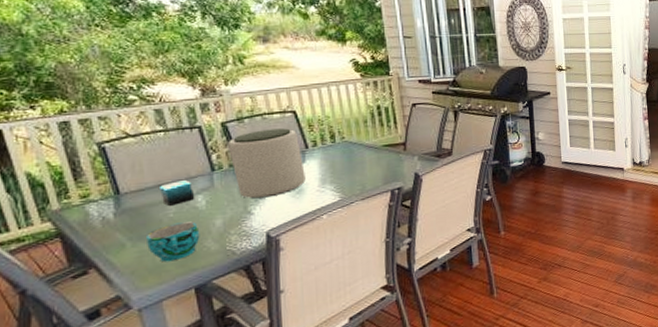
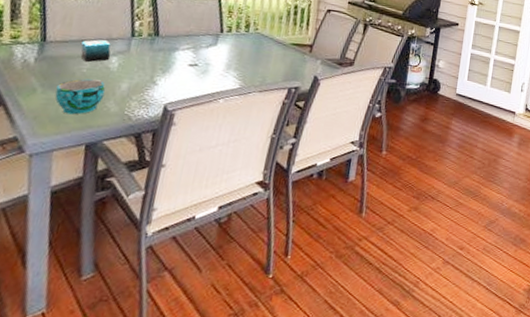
plant pot: present [228,128,306,199] -> none [150,7,217,72]

